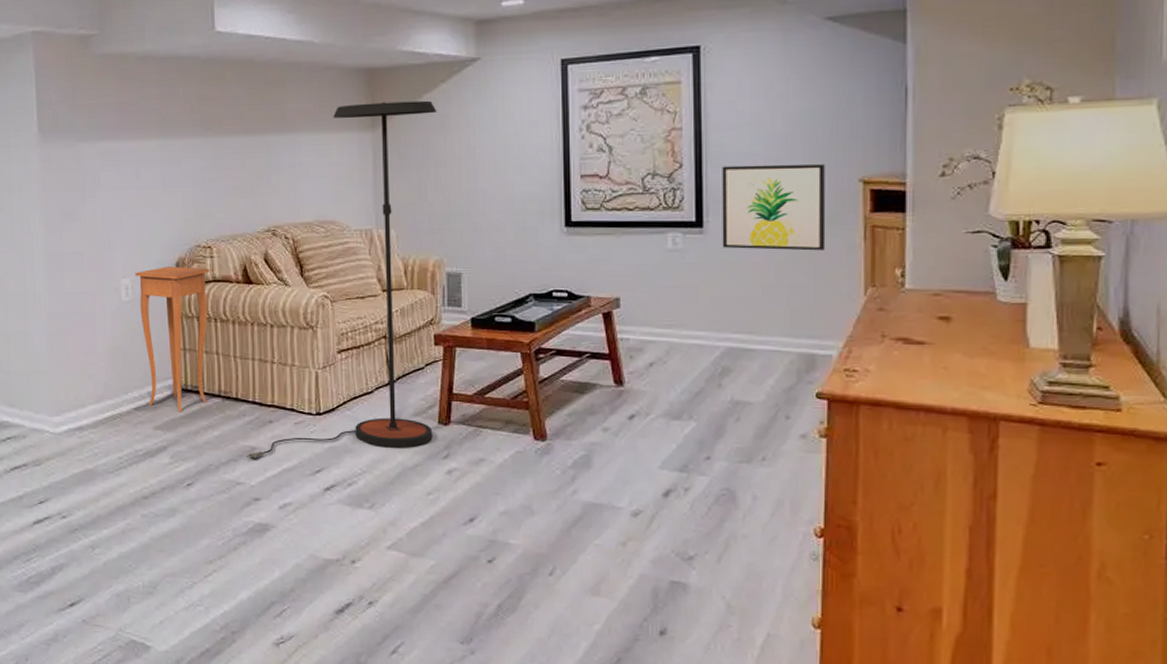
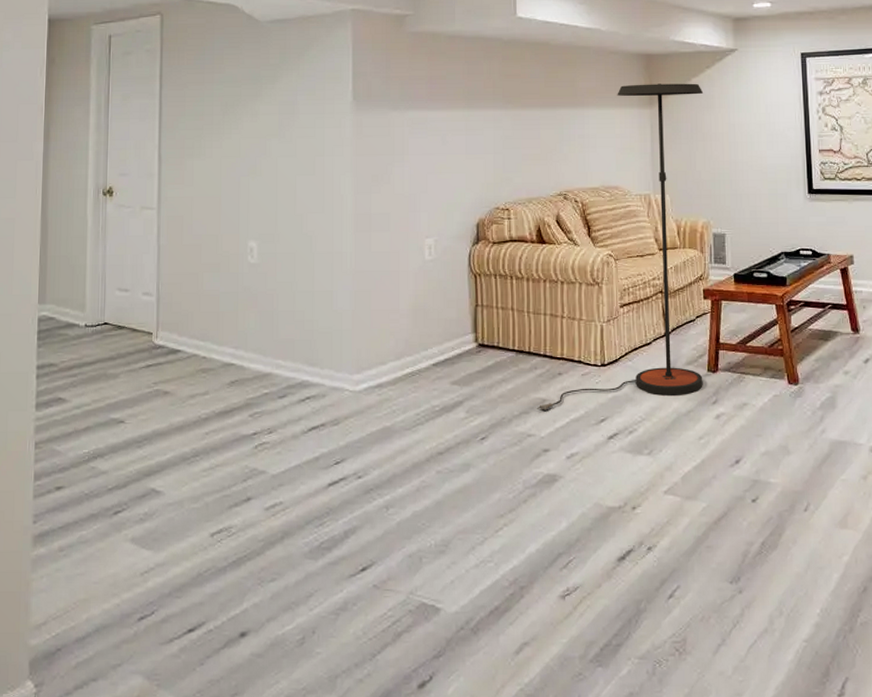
side table: present [135,266,210,412] -> none [438,227,507,367]

